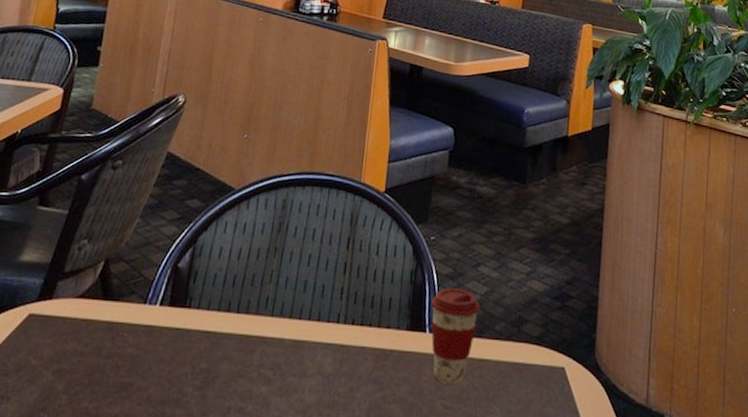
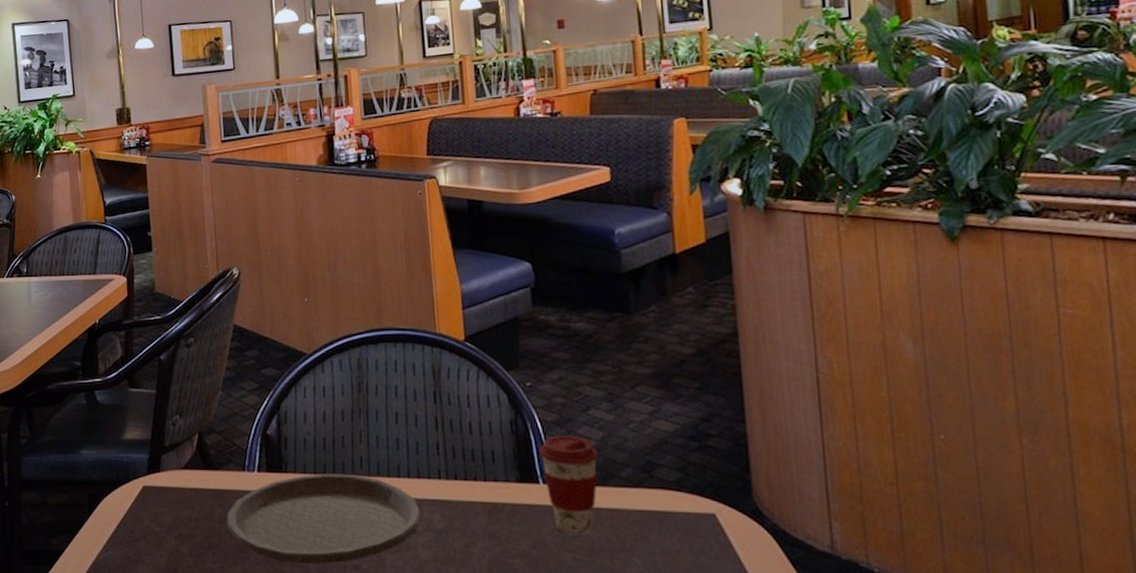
plate: none [113,311,315,406] -> present [226,474,422,564]

